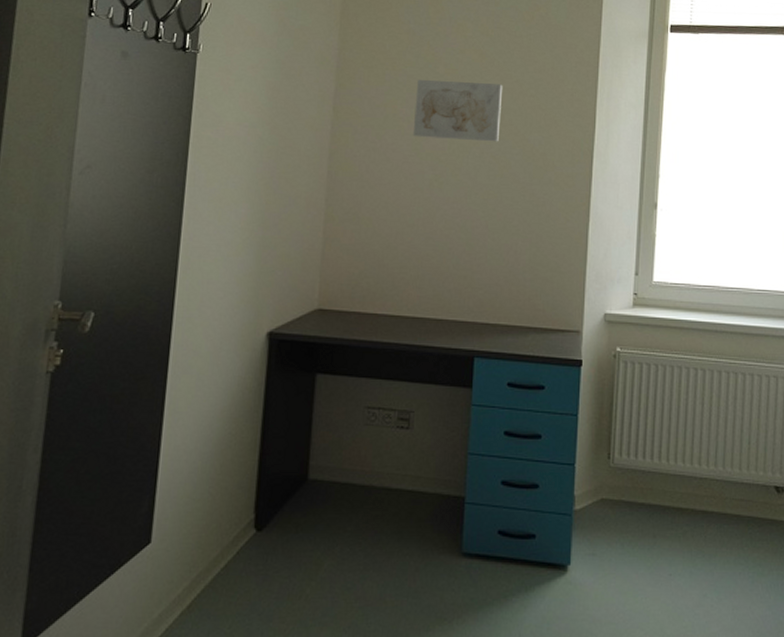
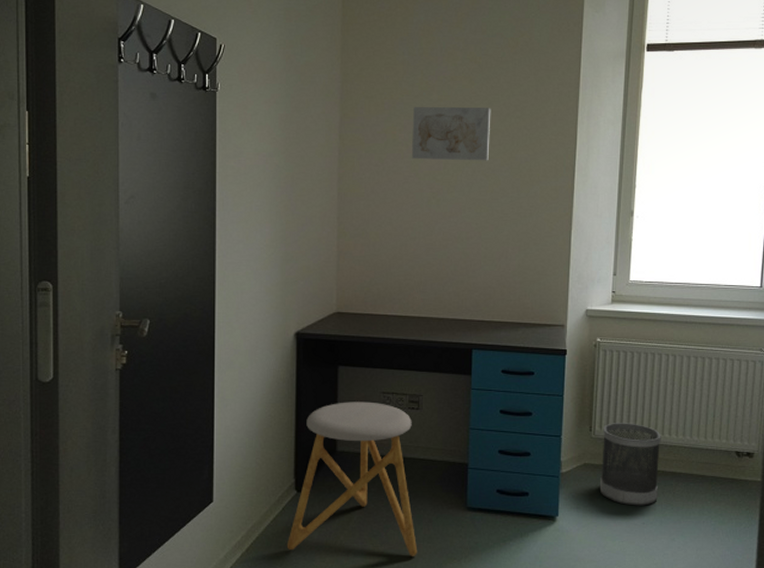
stool: none [238,418,401,616] -> present [286,401,418,556]
wastebasket: none [619,449,690,553] -> present [599,423,661,506]

